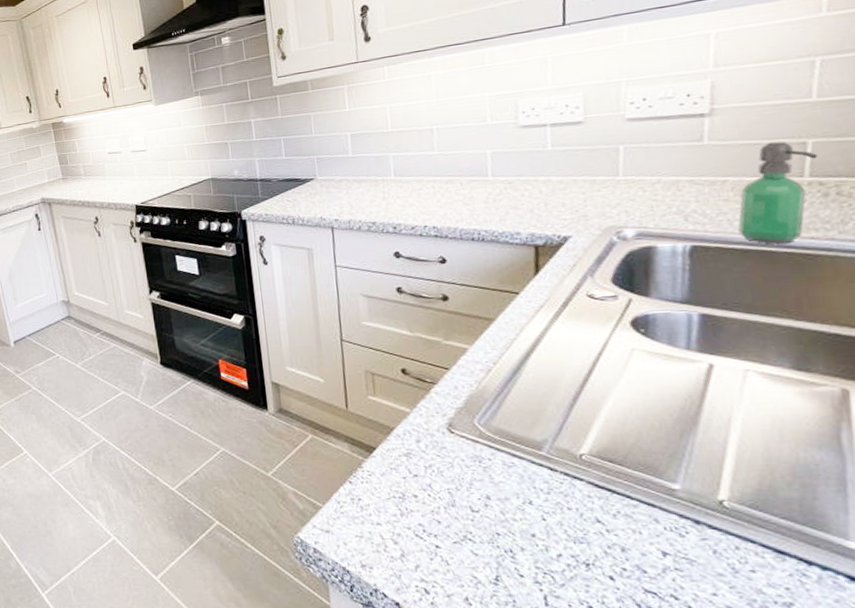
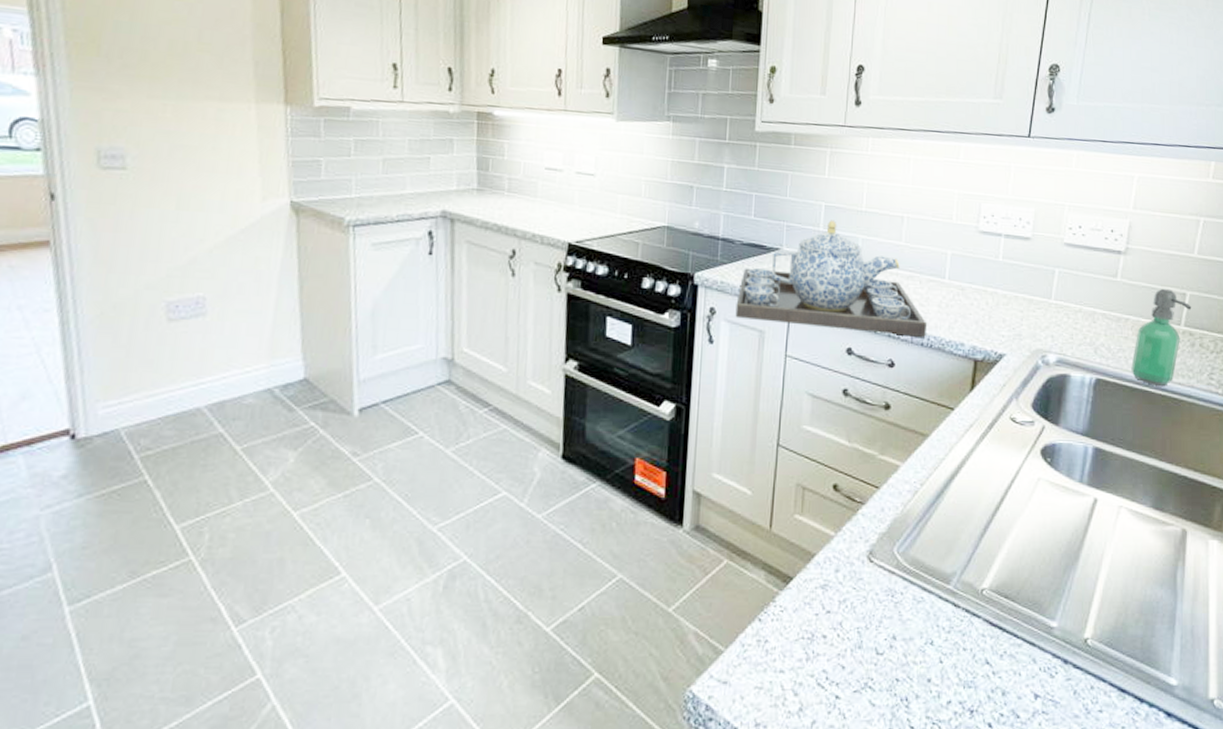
tea set: none [282,145,476,242] -> present [735,220,928,337]

